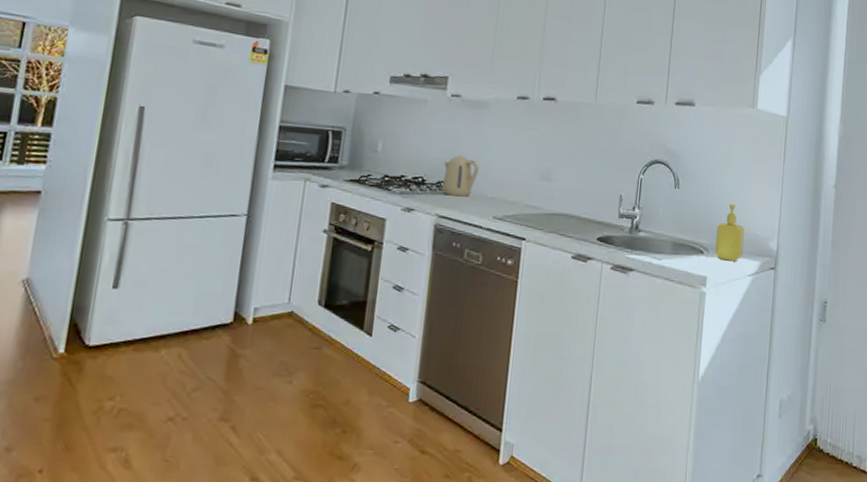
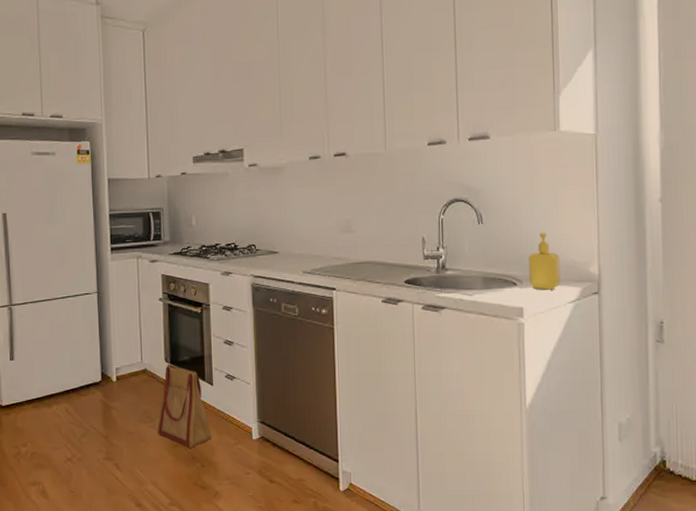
shopping bag: none [293,307,361,410] -> present [157,364,211,448]
kettle: present [442,155,479,197] -> none [251,219,284,257]

